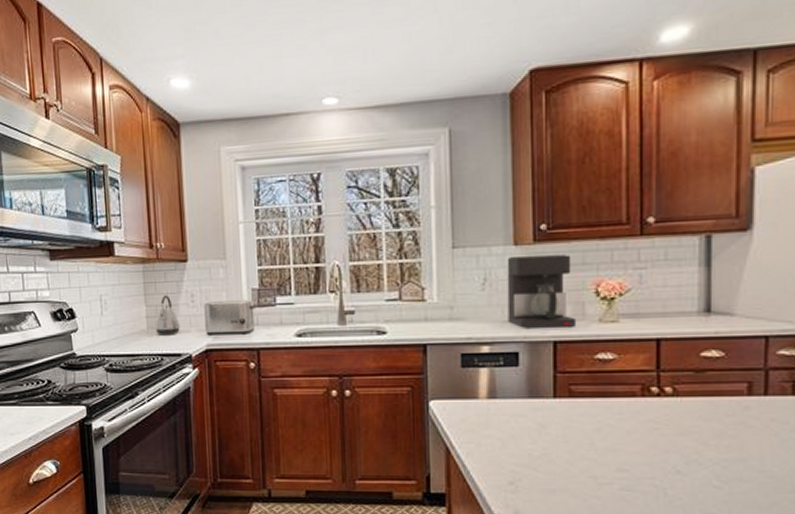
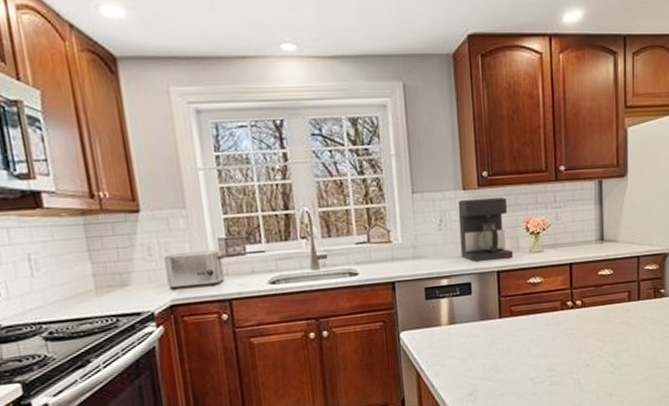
kettle: present [155,294,181,335] -> none [105,249,138,295]

